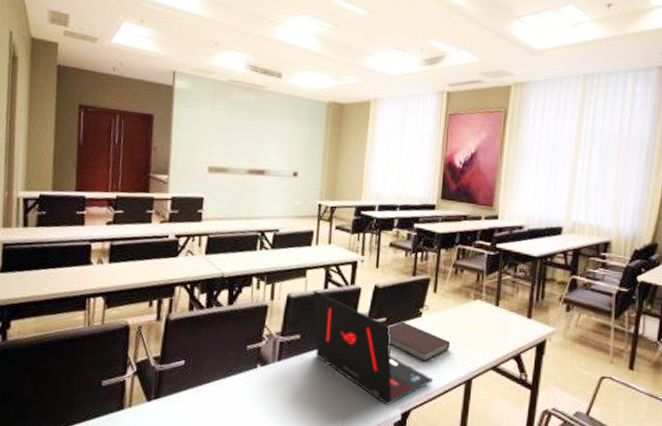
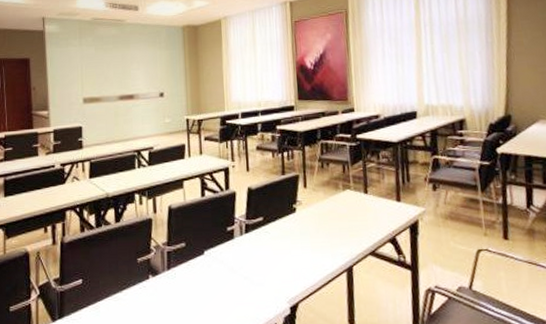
laptop: present [313,289,434,405] -> none [191,199,316,300]
notebook: present [389,321,450,361] -> none [267,219,327,254]

